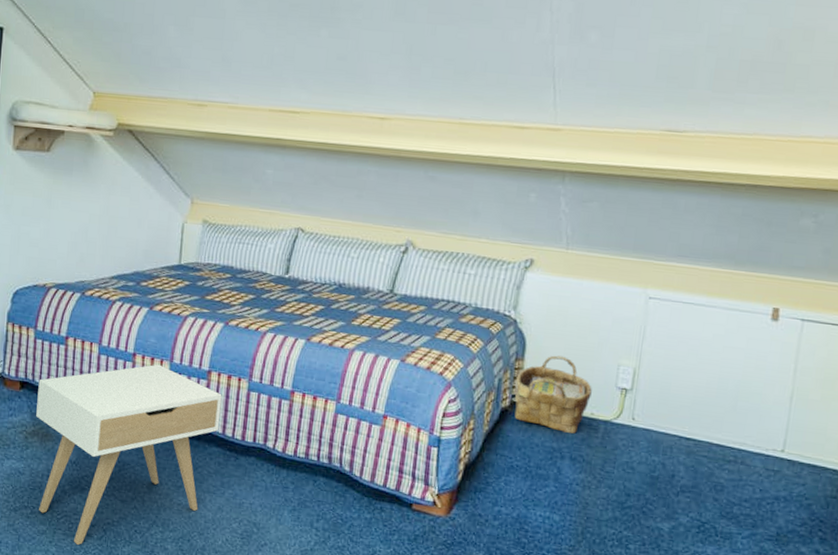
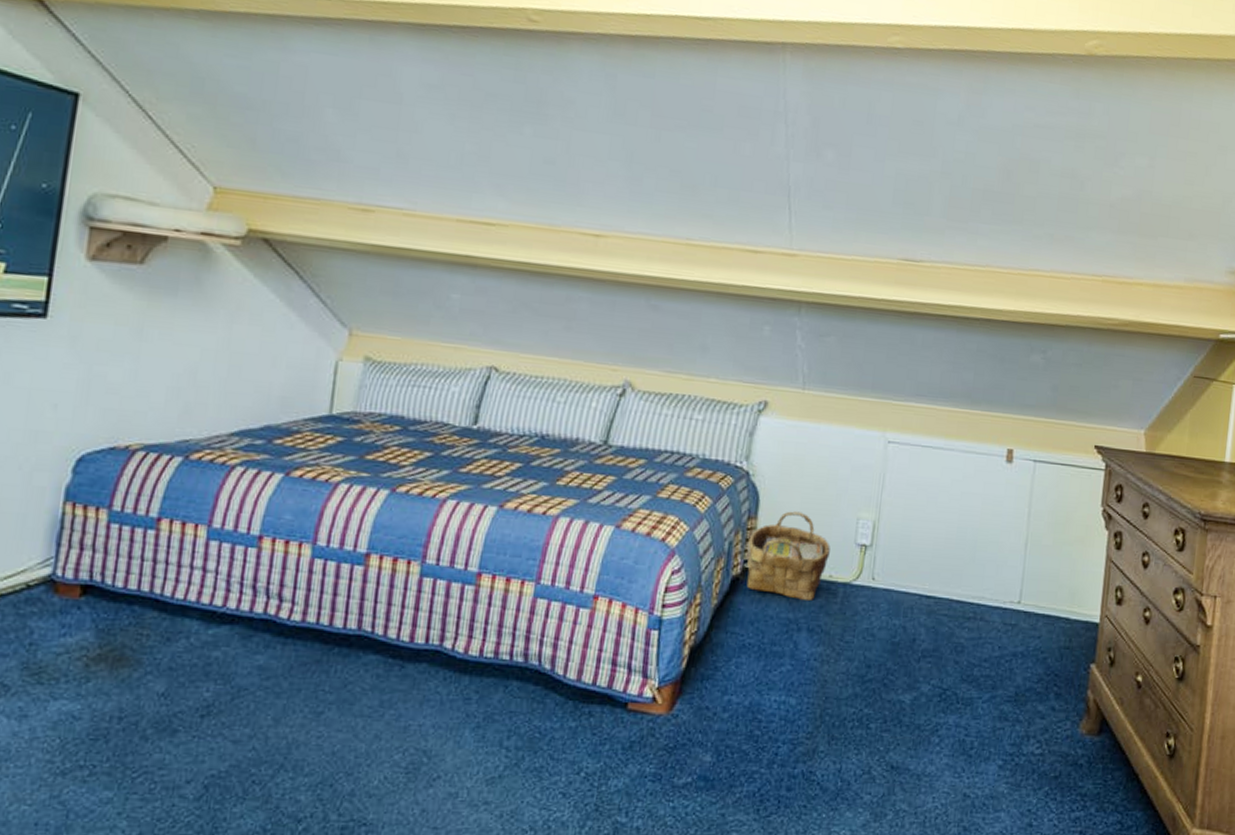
nightstand: present [36,364,222,545] -> none [102,549,385,812]

